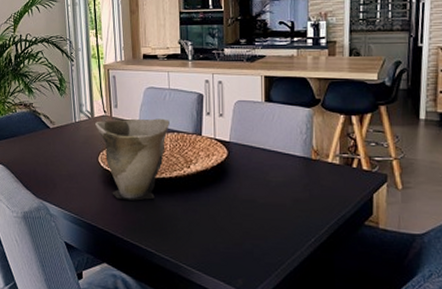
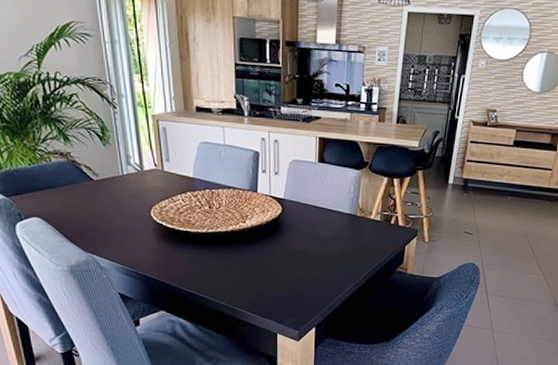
vase: present [95,118,170,201] -> none [146,173,225,253]

